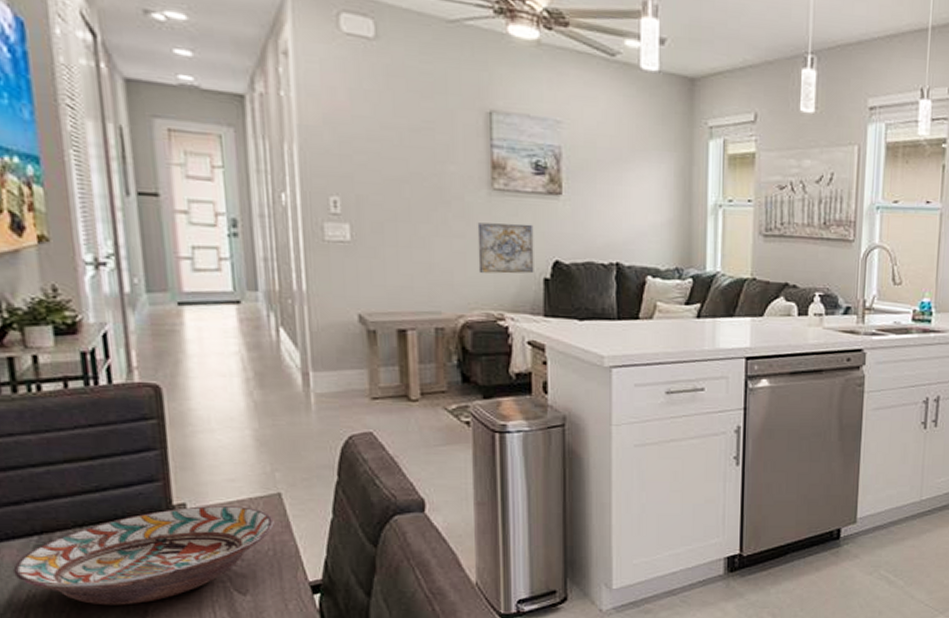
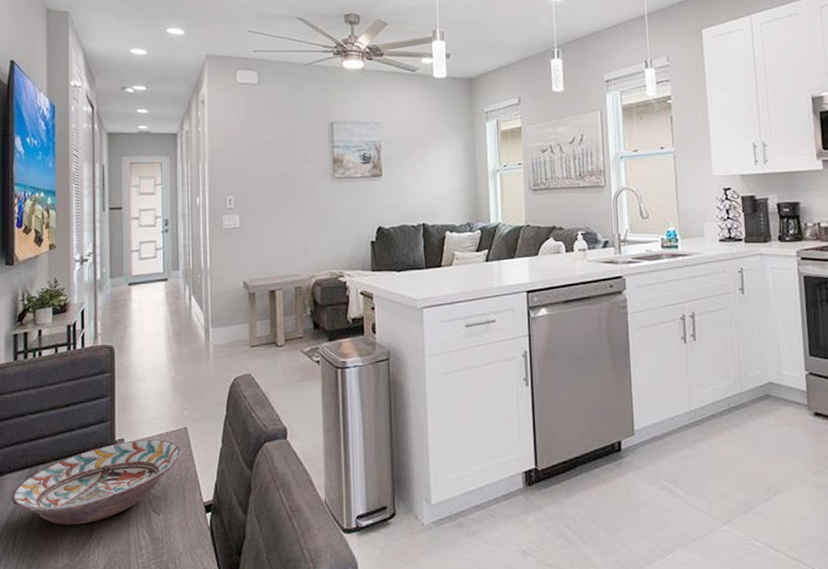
wall art: present [477,222,534,274] -> none [324,201,364,241]

